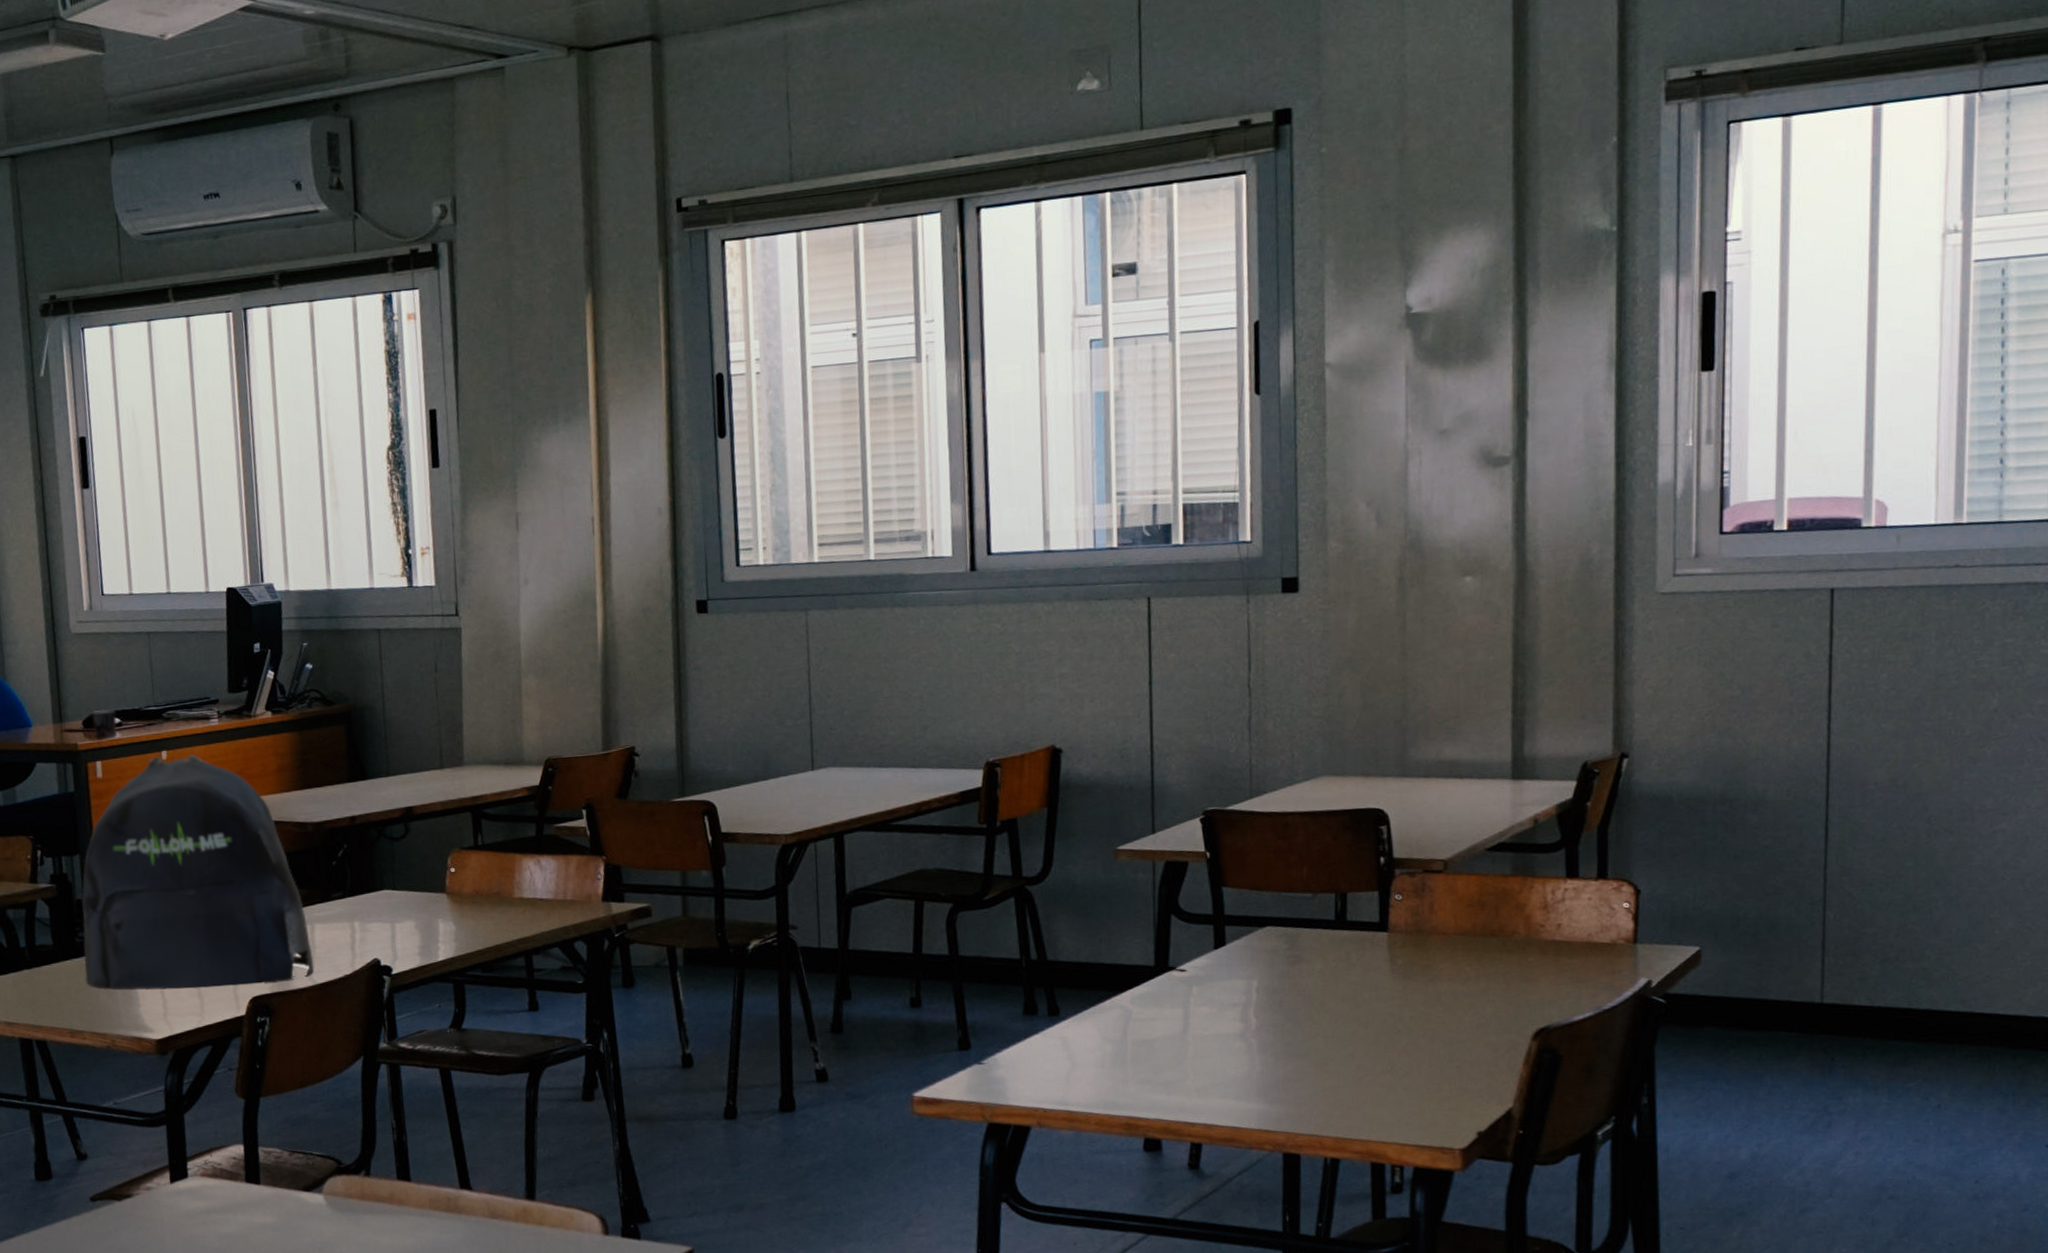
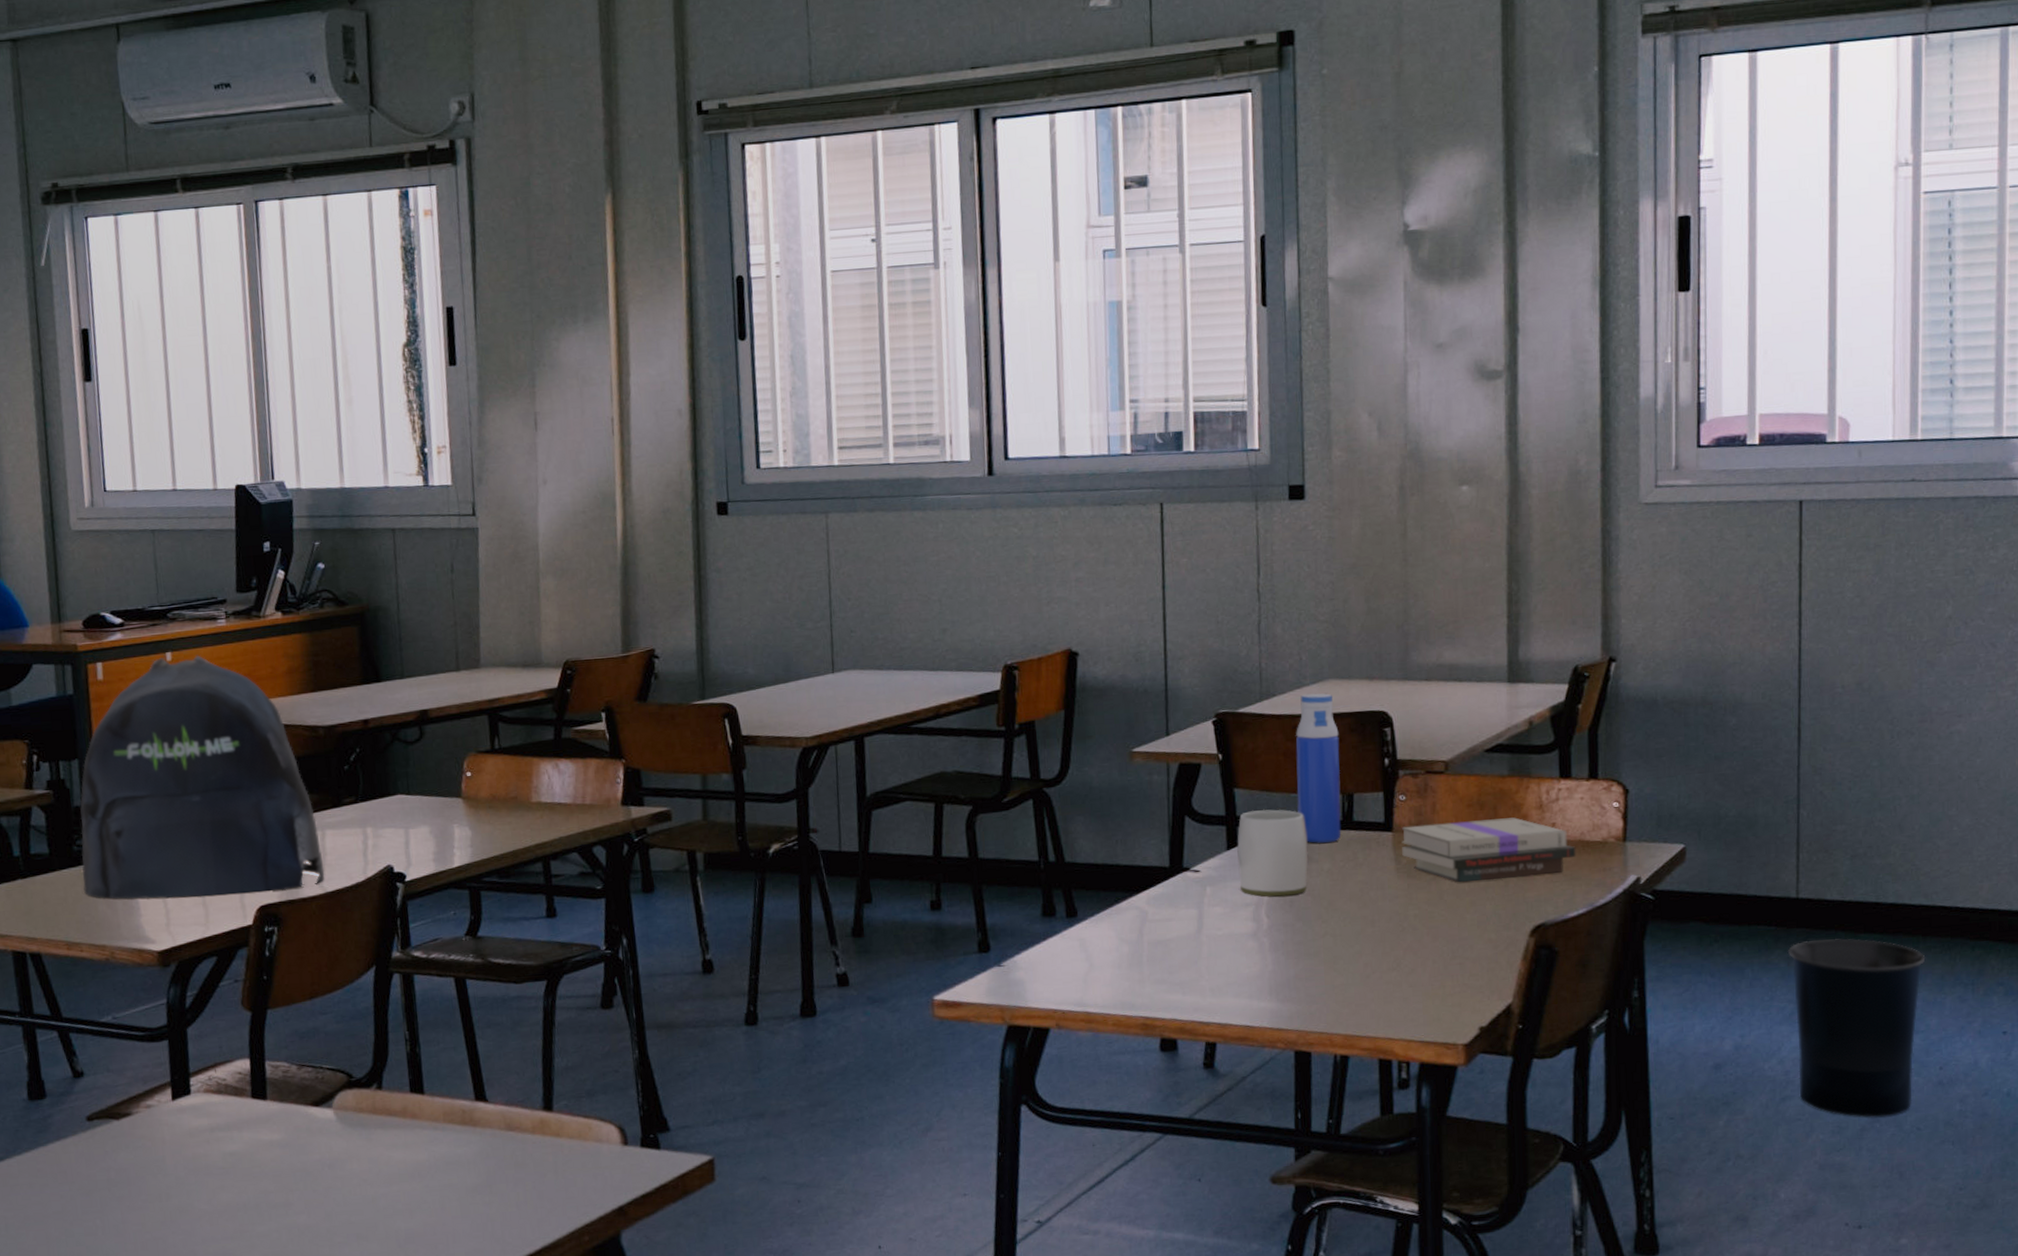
mug: present [91,709,117,741] -> none [92,609,120,642]
mug: none [1225,908,1299,997] -> present [1237,809,1309,897]
water bottle: none [1287,790,1334,943] -> present [1295,693,1342,843]
books: none [1397,918,1583,985] -> present [1401,817,1576,883]
waste bin: none [1810,1045,1962,1231] -> present [1787,938,1926,1117]

